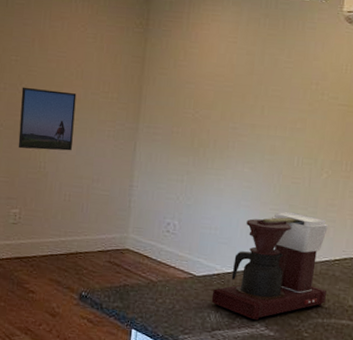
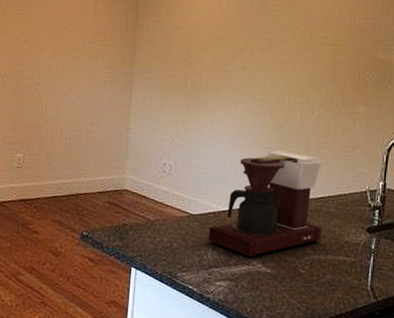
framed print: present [18,87,77,151] -> none [21,38,75,97]

